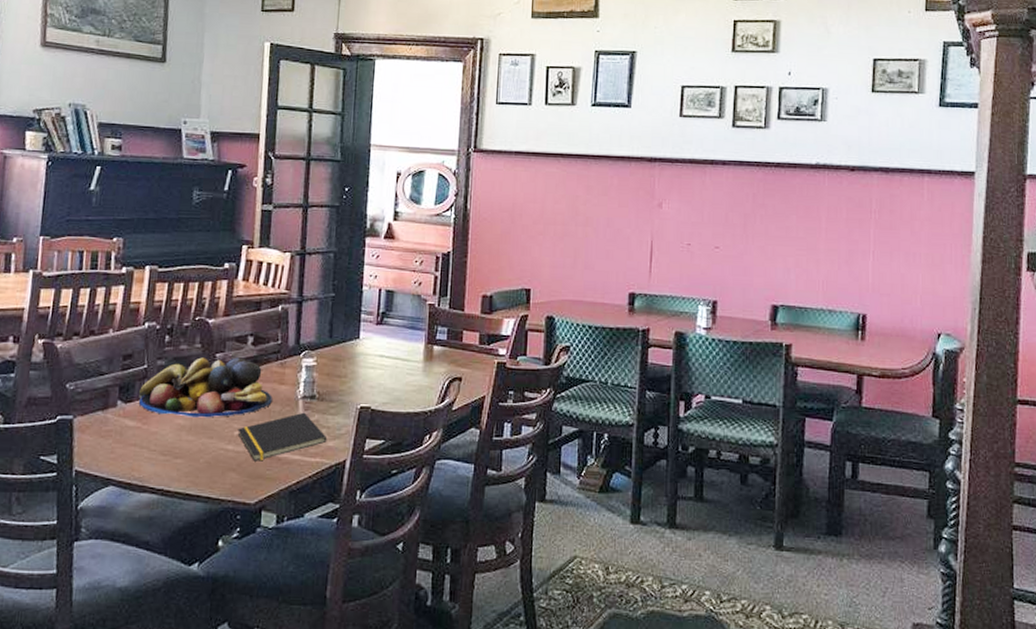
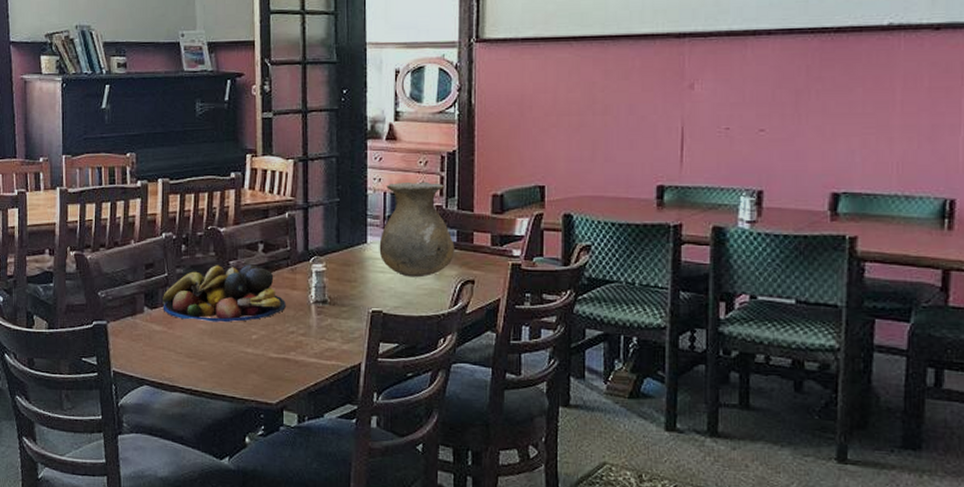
notepad: present [238,412,328,461] -> none [255,316,342,364]
vase: none [371,280,445,374] -> present [379,183,455,278]

